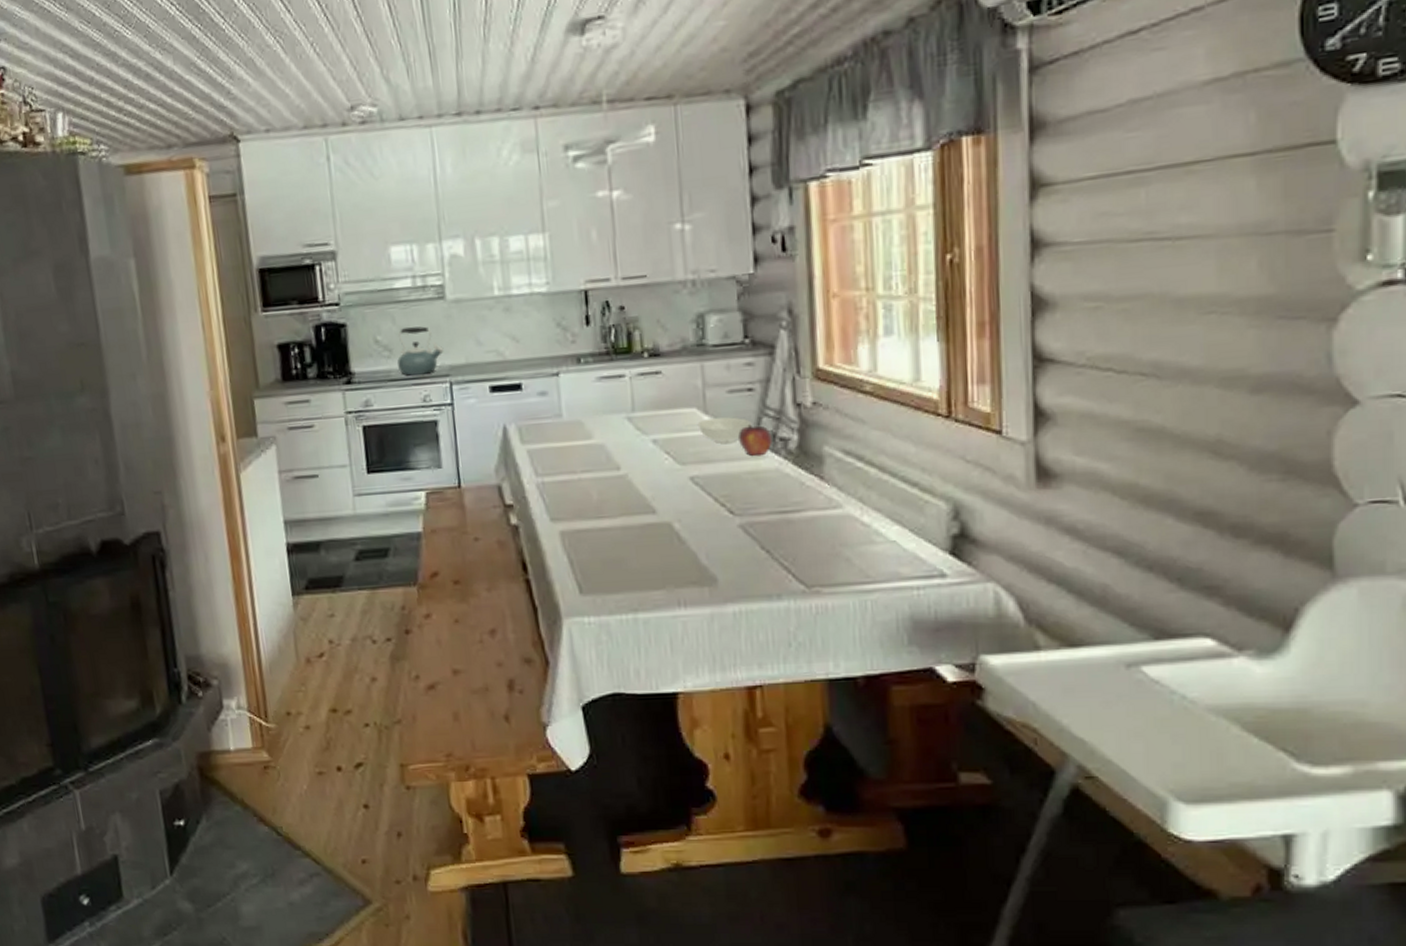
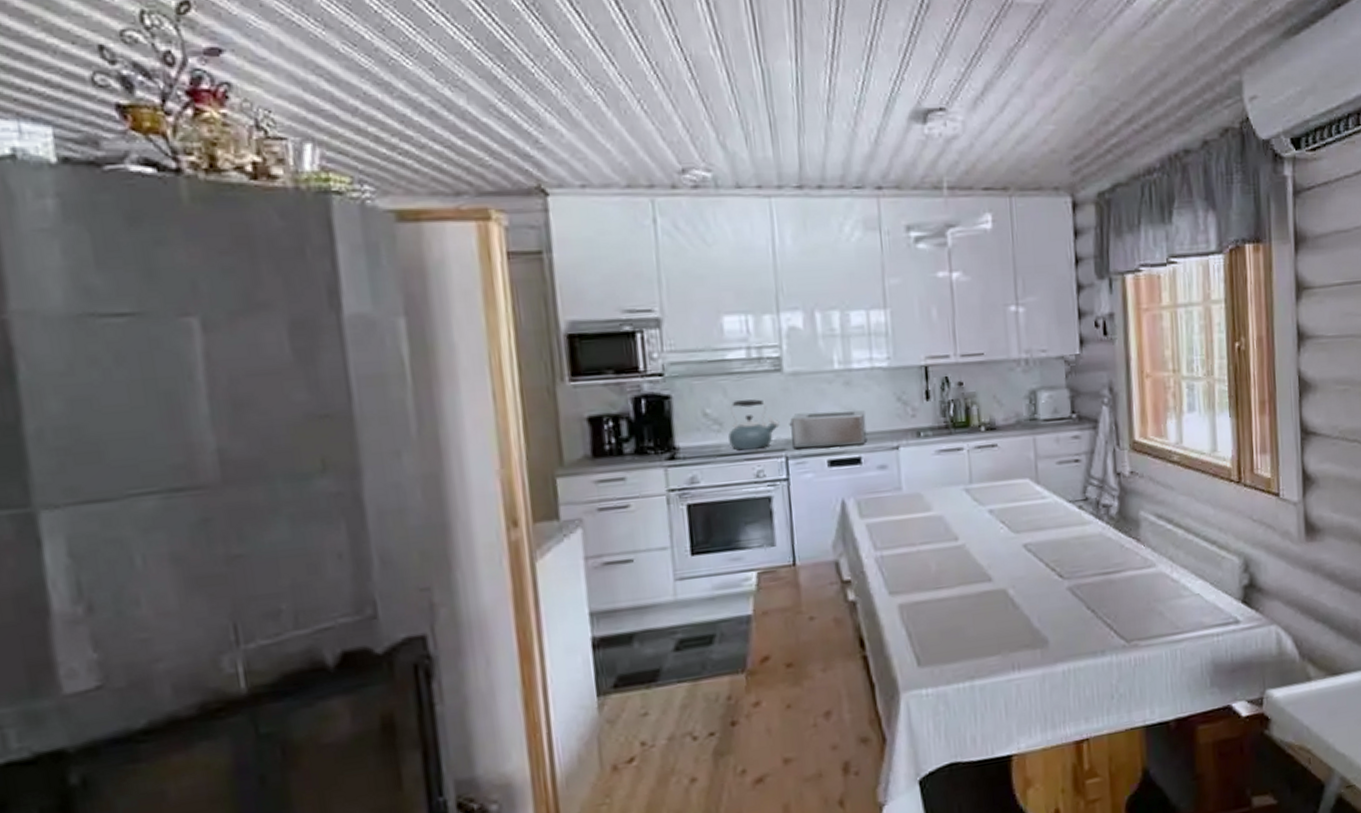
toaster: none [452,336,528,375] -> present [789,410,868,450]
bowl: present [697,417,752,444] -> none [1030,486,1079,512]
fruit: present [738,424,772,456] -> none [1067,493,1096,522]

